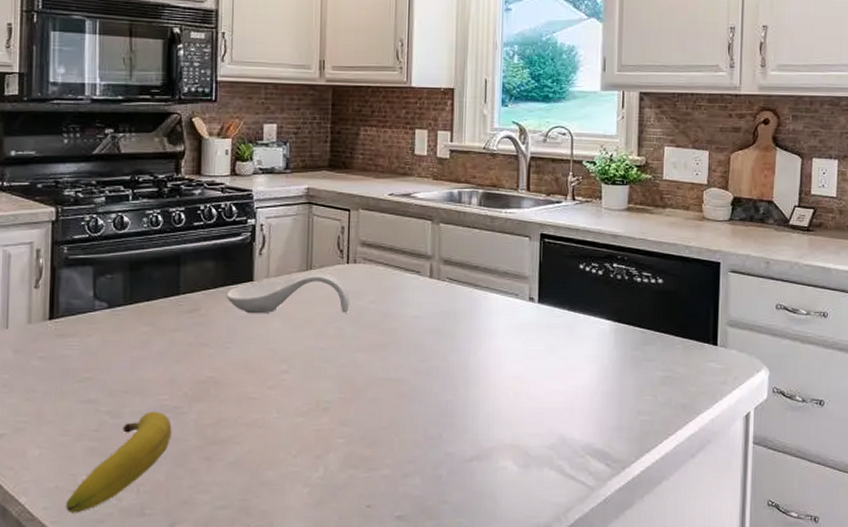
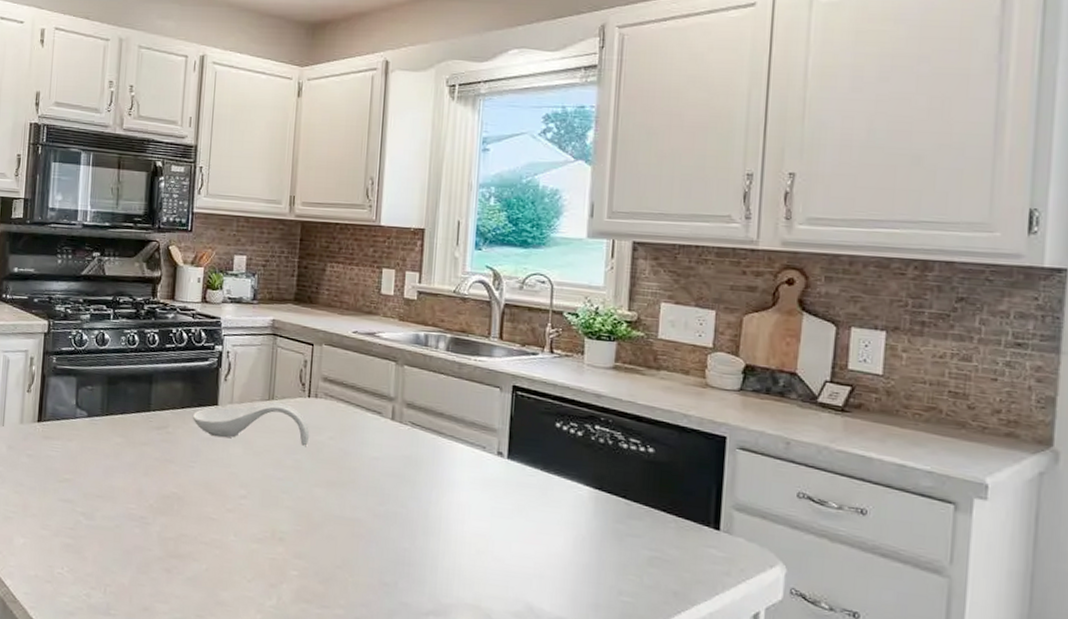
fruit: present [66,411,172,514] -> none [43,517,138,603]

